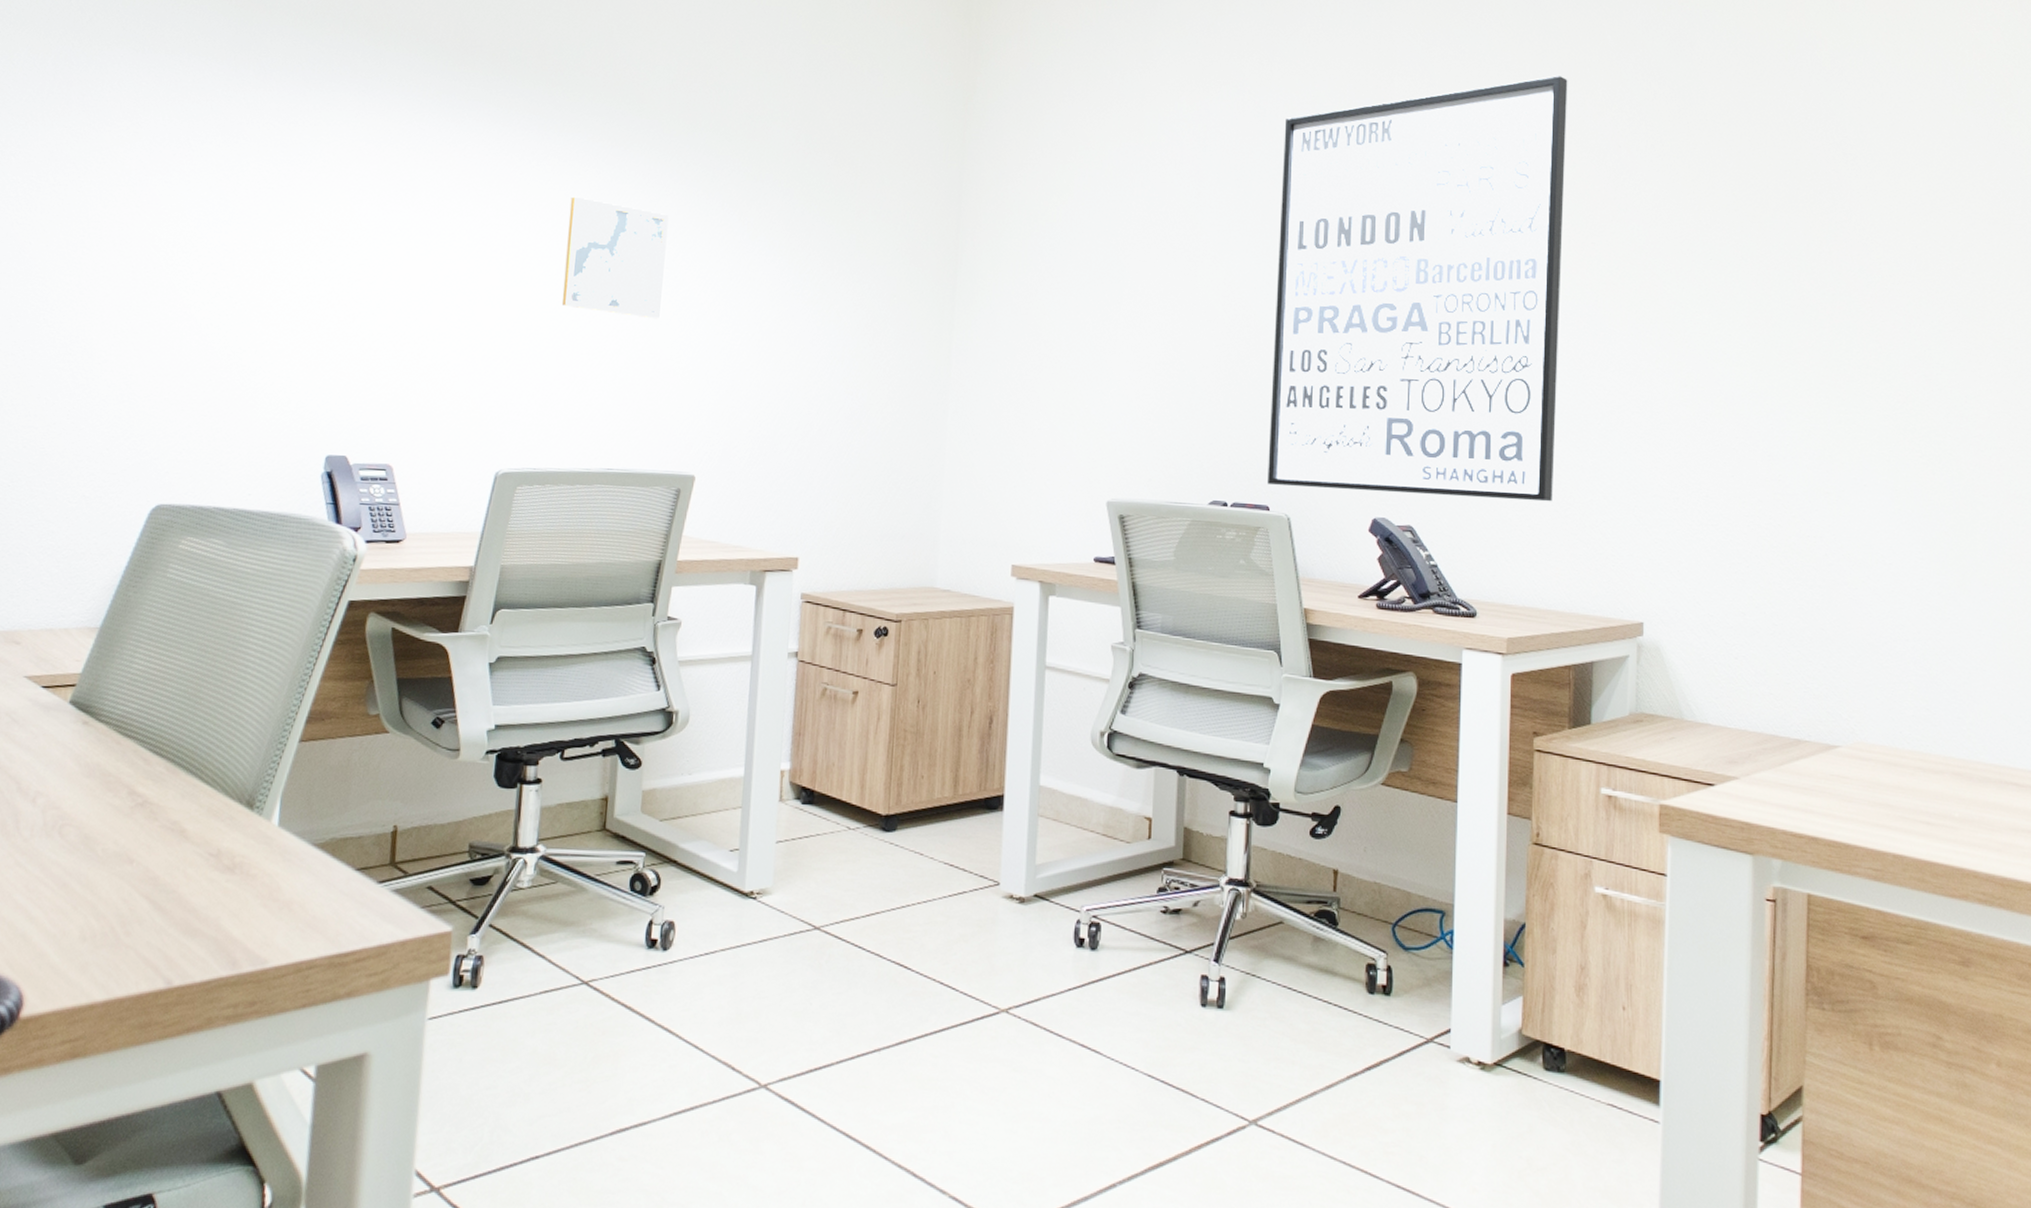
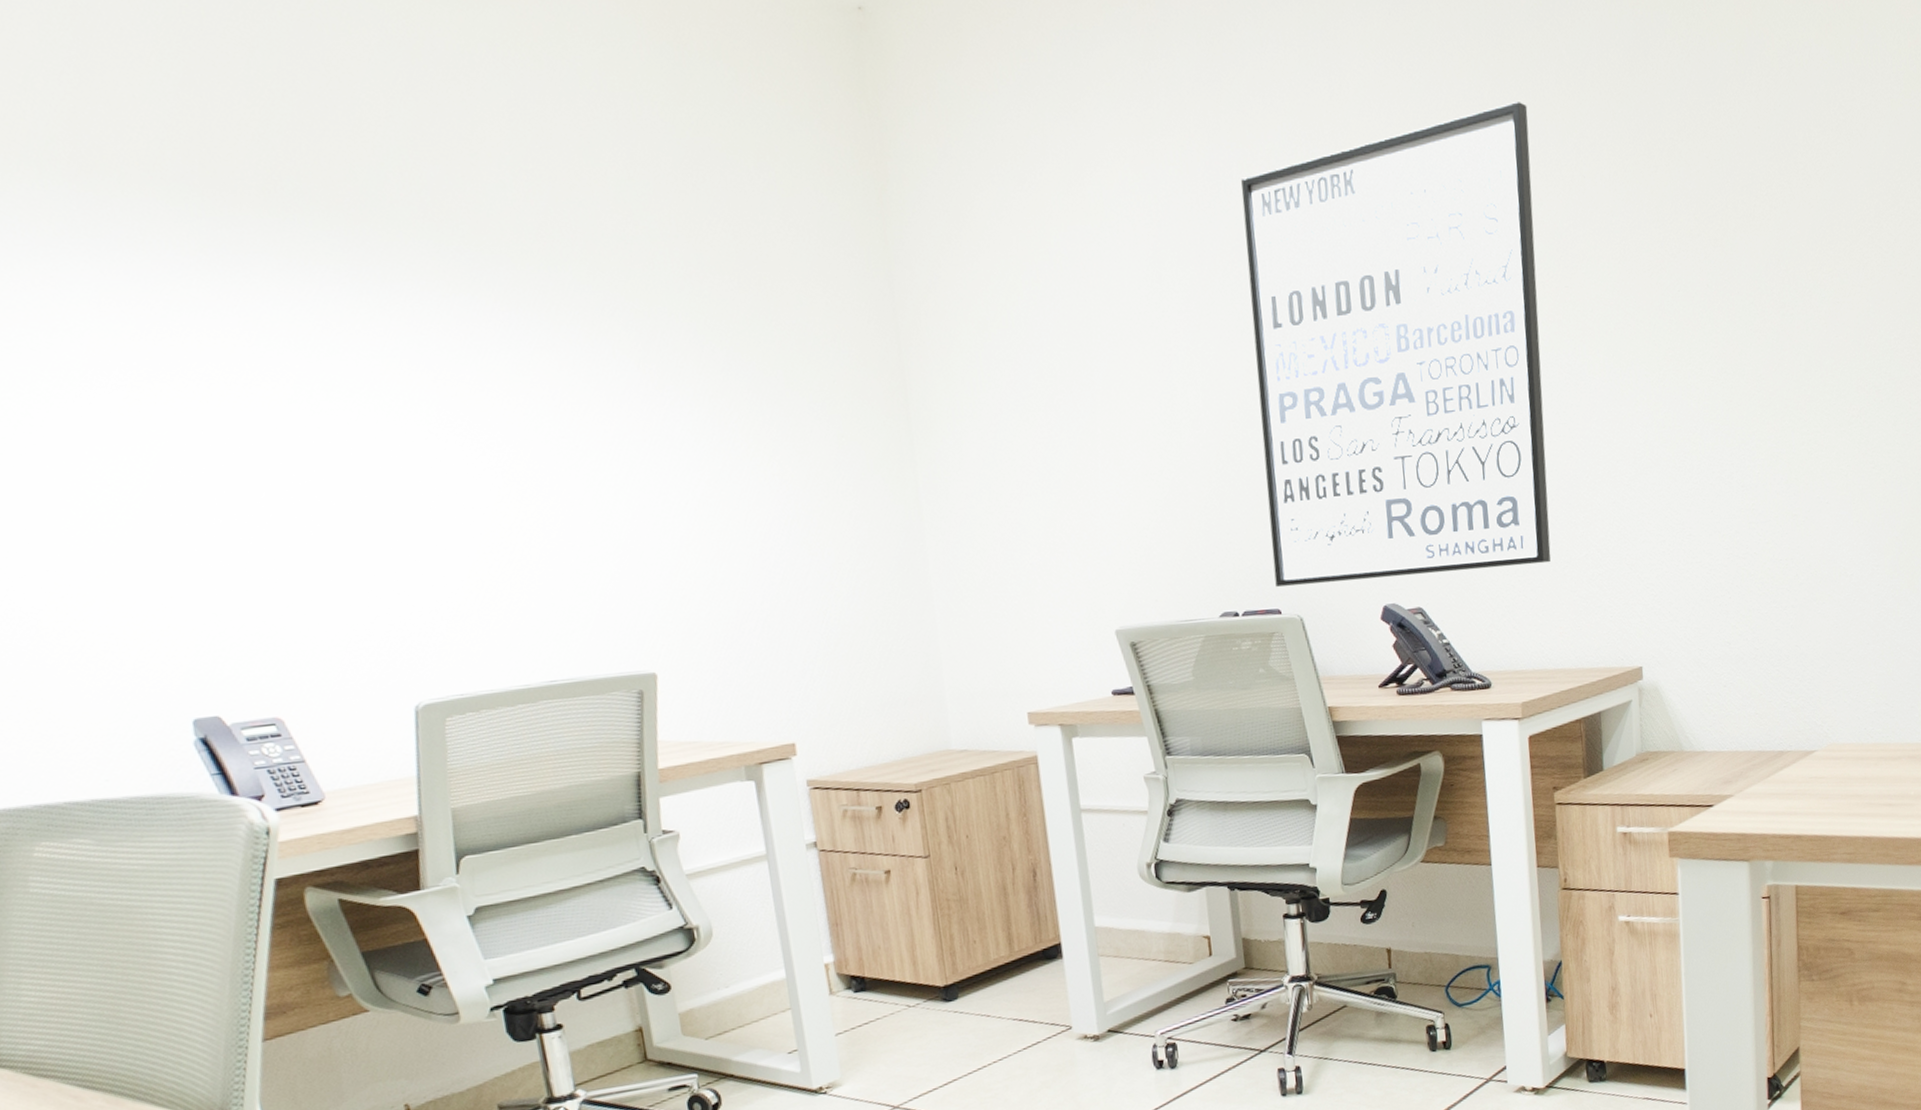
wall art: present [561,196,669,318] -> none [419,362,571,500]

